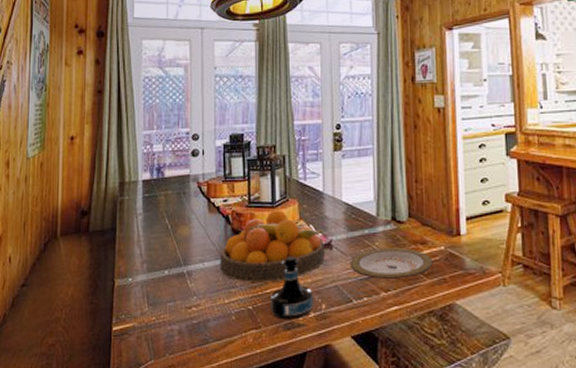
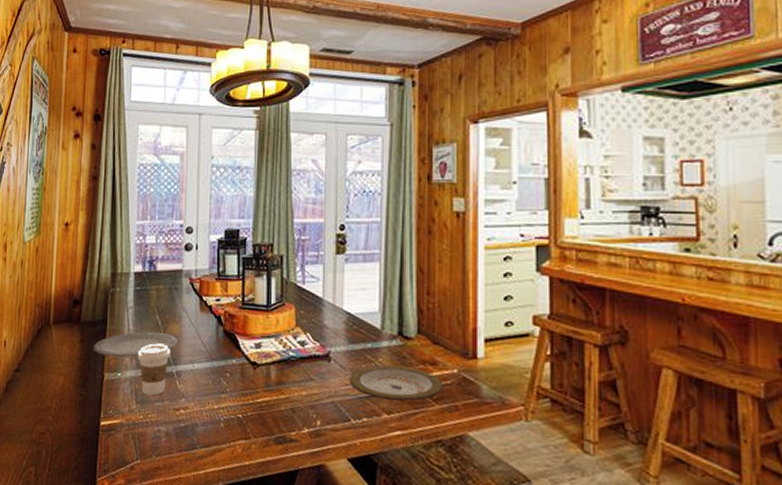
plate: none [103,235,188,264] -> present [94,332,178,358]
coffee cup: none [147,246,182,297] -> present [137,343,171,396]
fruit bowl: present [220,210,325,282] -> none [210,314,322,391]
tequila bottle: present [271,256,314,320] -> none [262,365,308,434]

